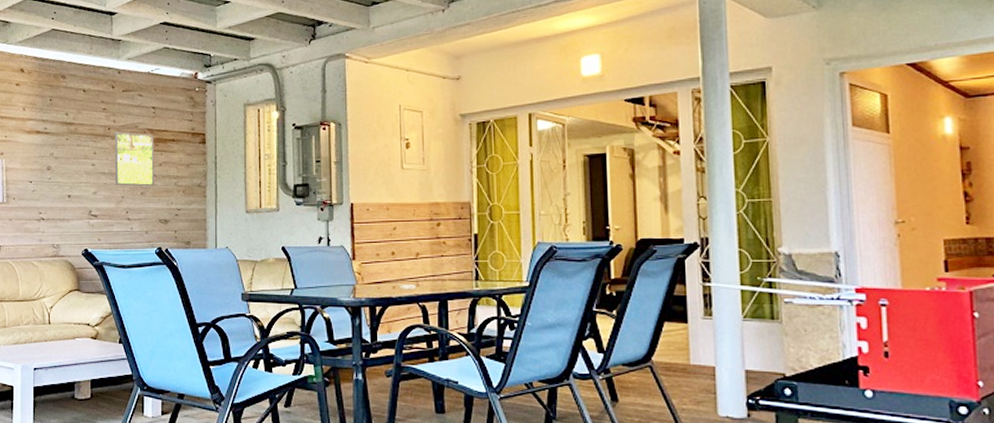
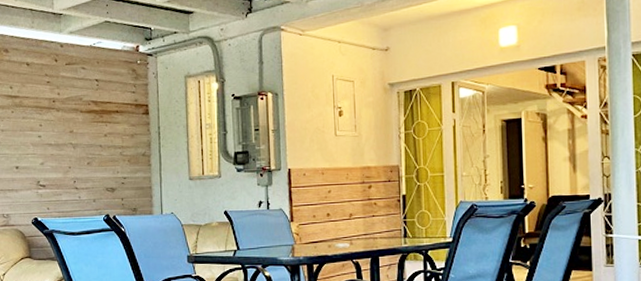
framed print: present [114,132,155,187] -> none [59,104,101,157]

